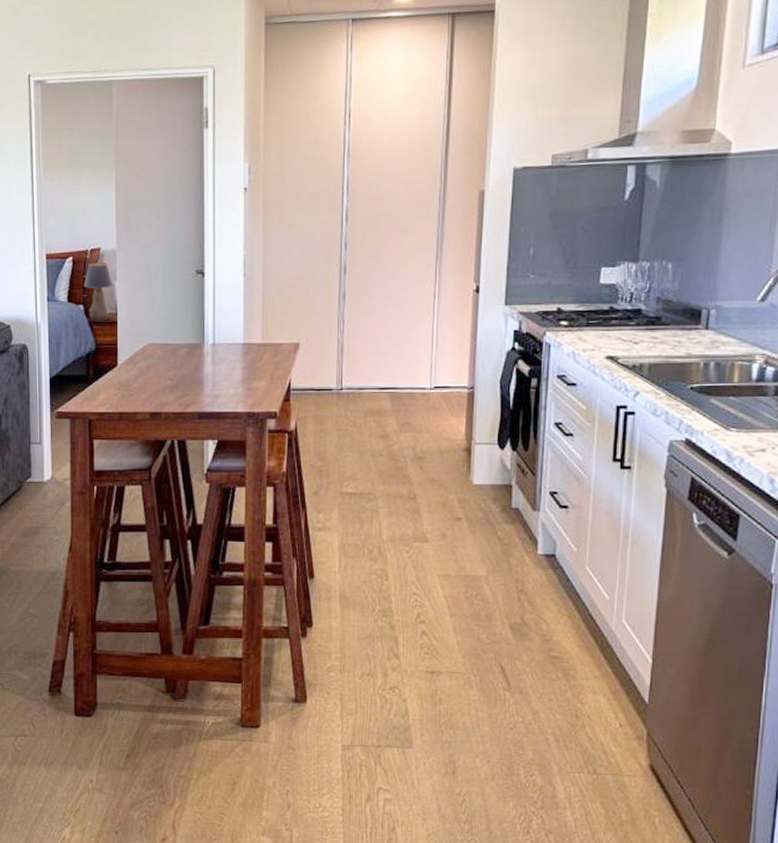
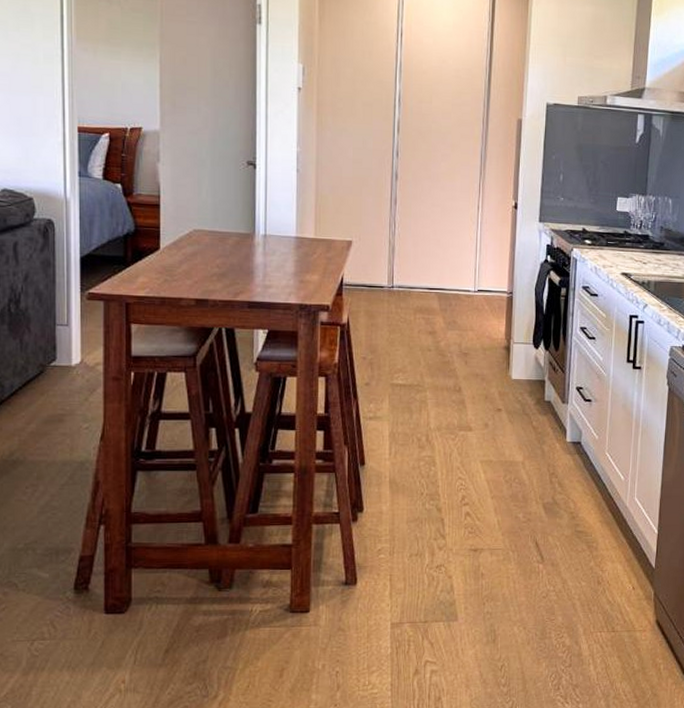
table lamp: present [84,262,113,323] -> none [122,141,156,204]

